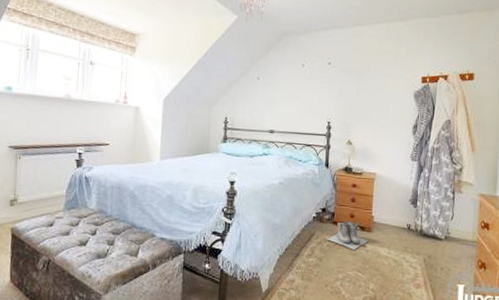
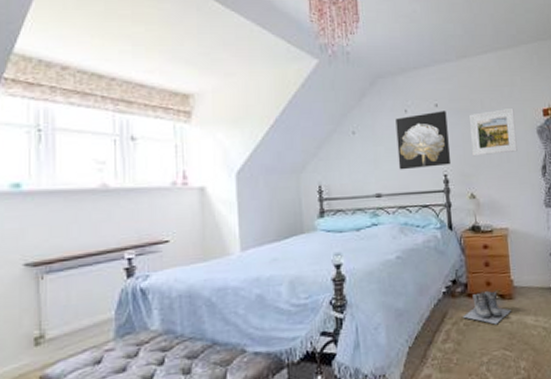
wall art: none [291,68,337,114] -> present [395,110,452,170]
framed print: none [354,73,396,111] -> present [470,108,518,157]

